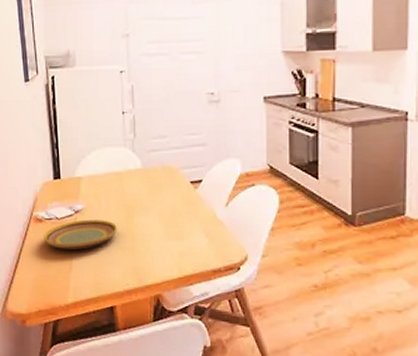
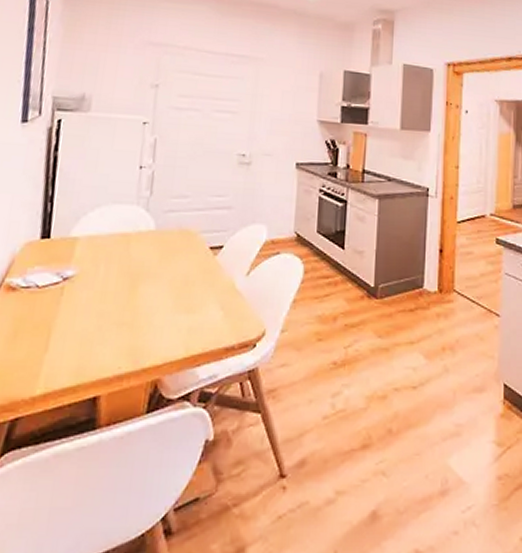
plate: present [44,219,117,251] -> none [15,288,115,327]

